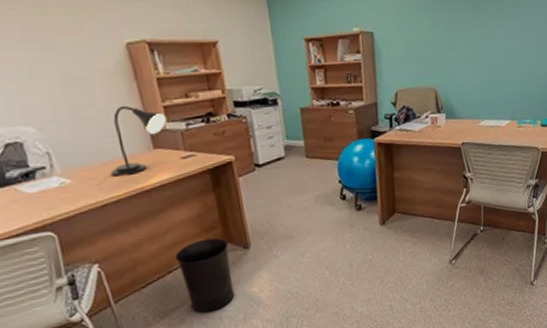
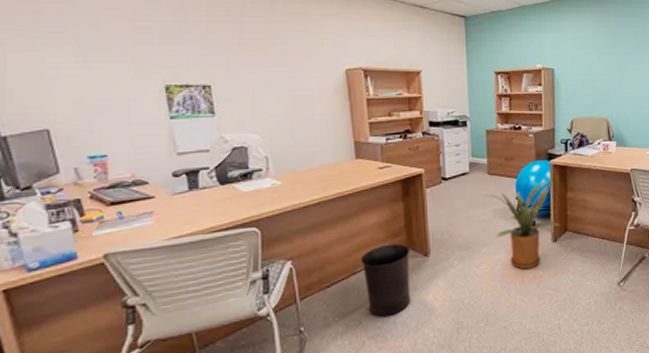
desk lamp: present [111,105,167,177] -> none [316,120,371,181]
house plant: none [304,160,389,255] -> present [484,180,561,270]

